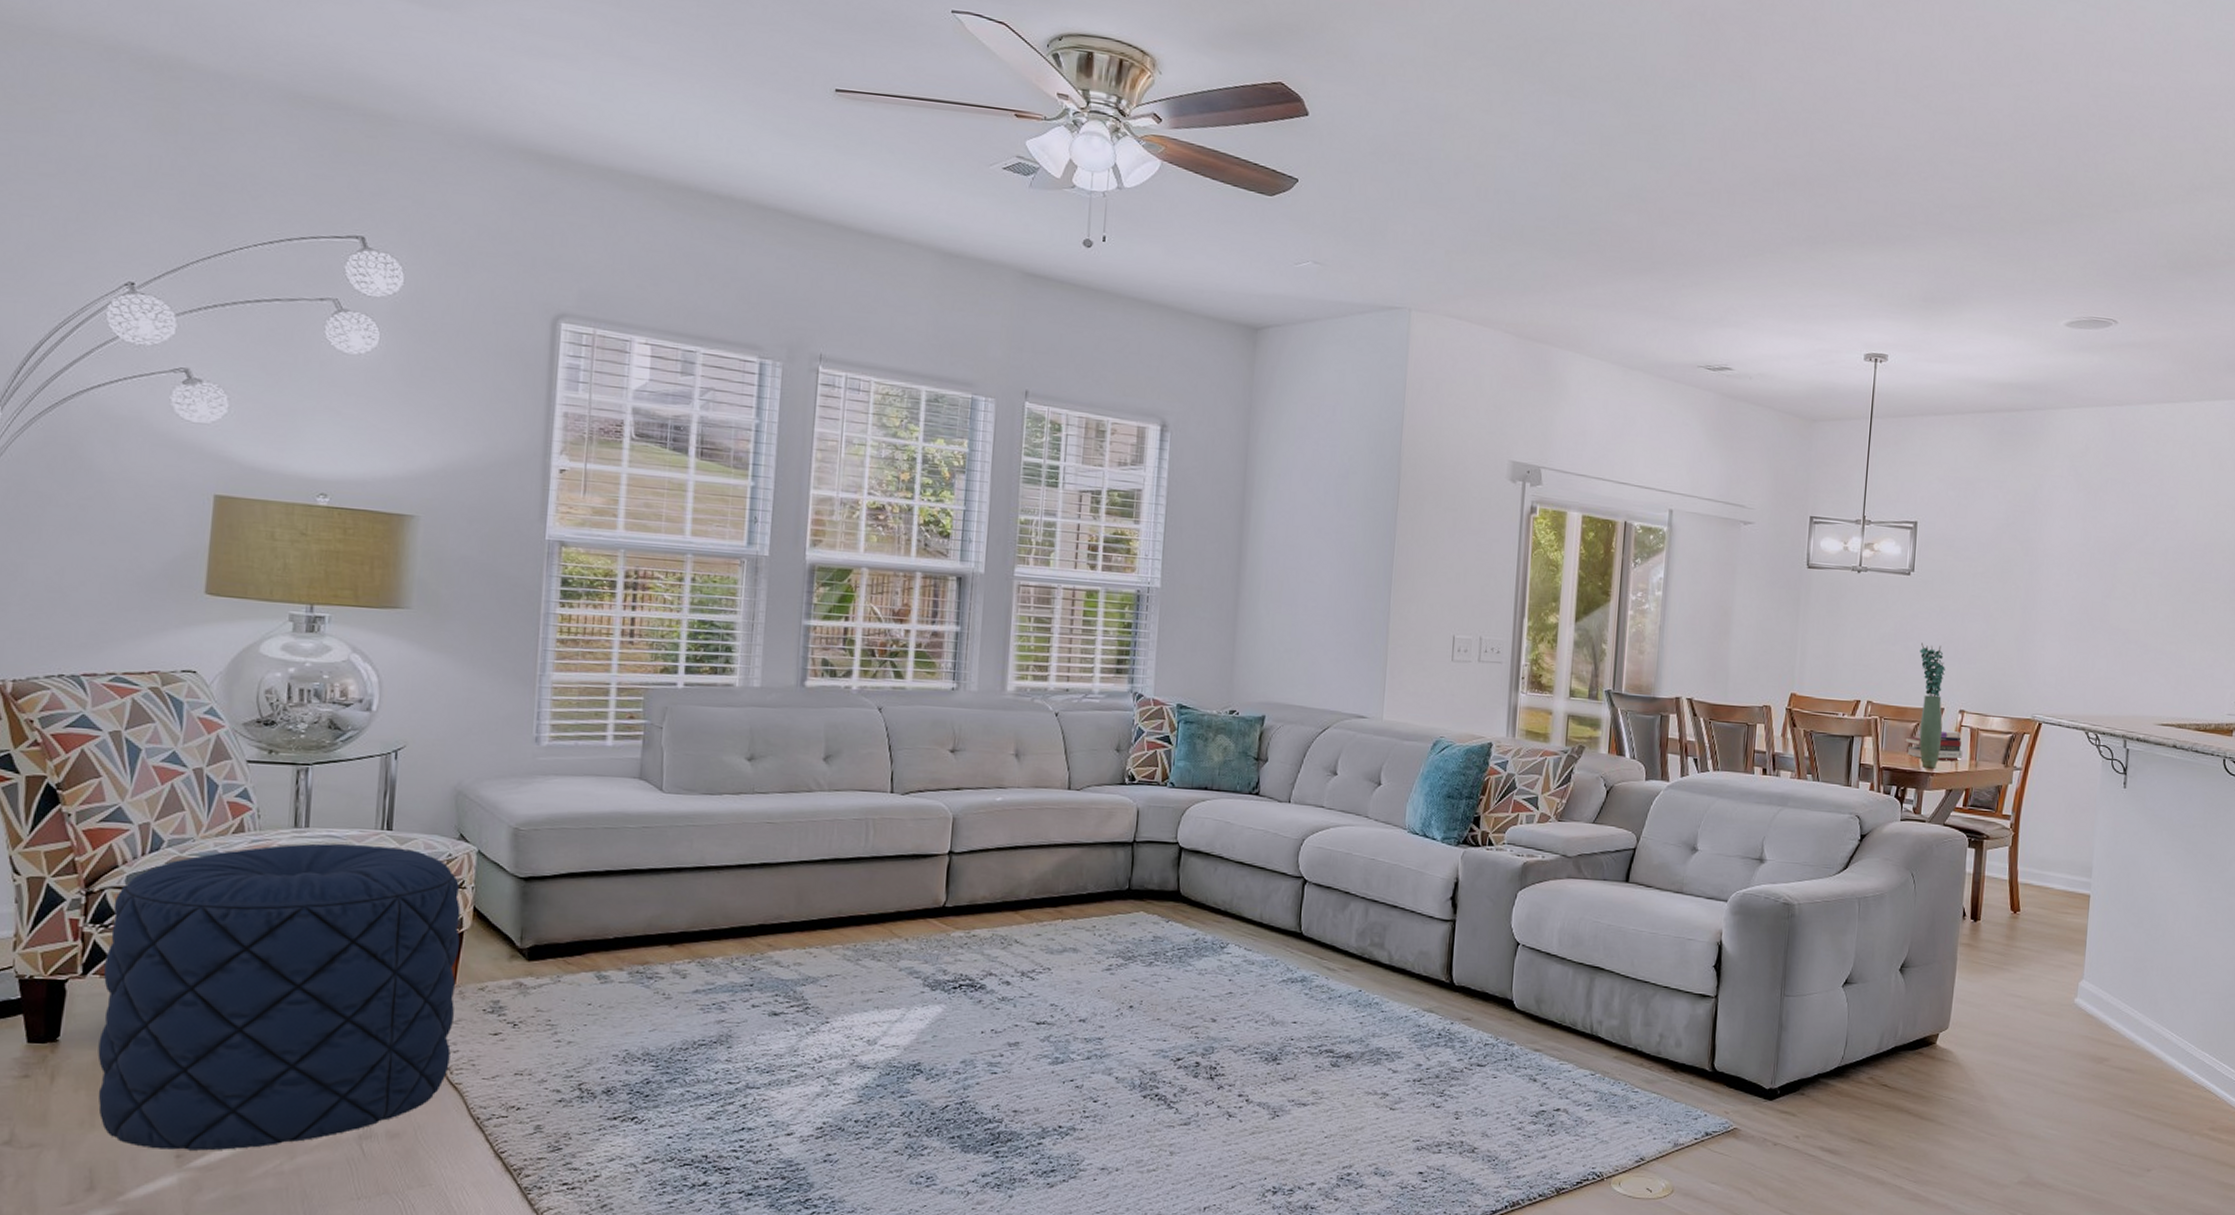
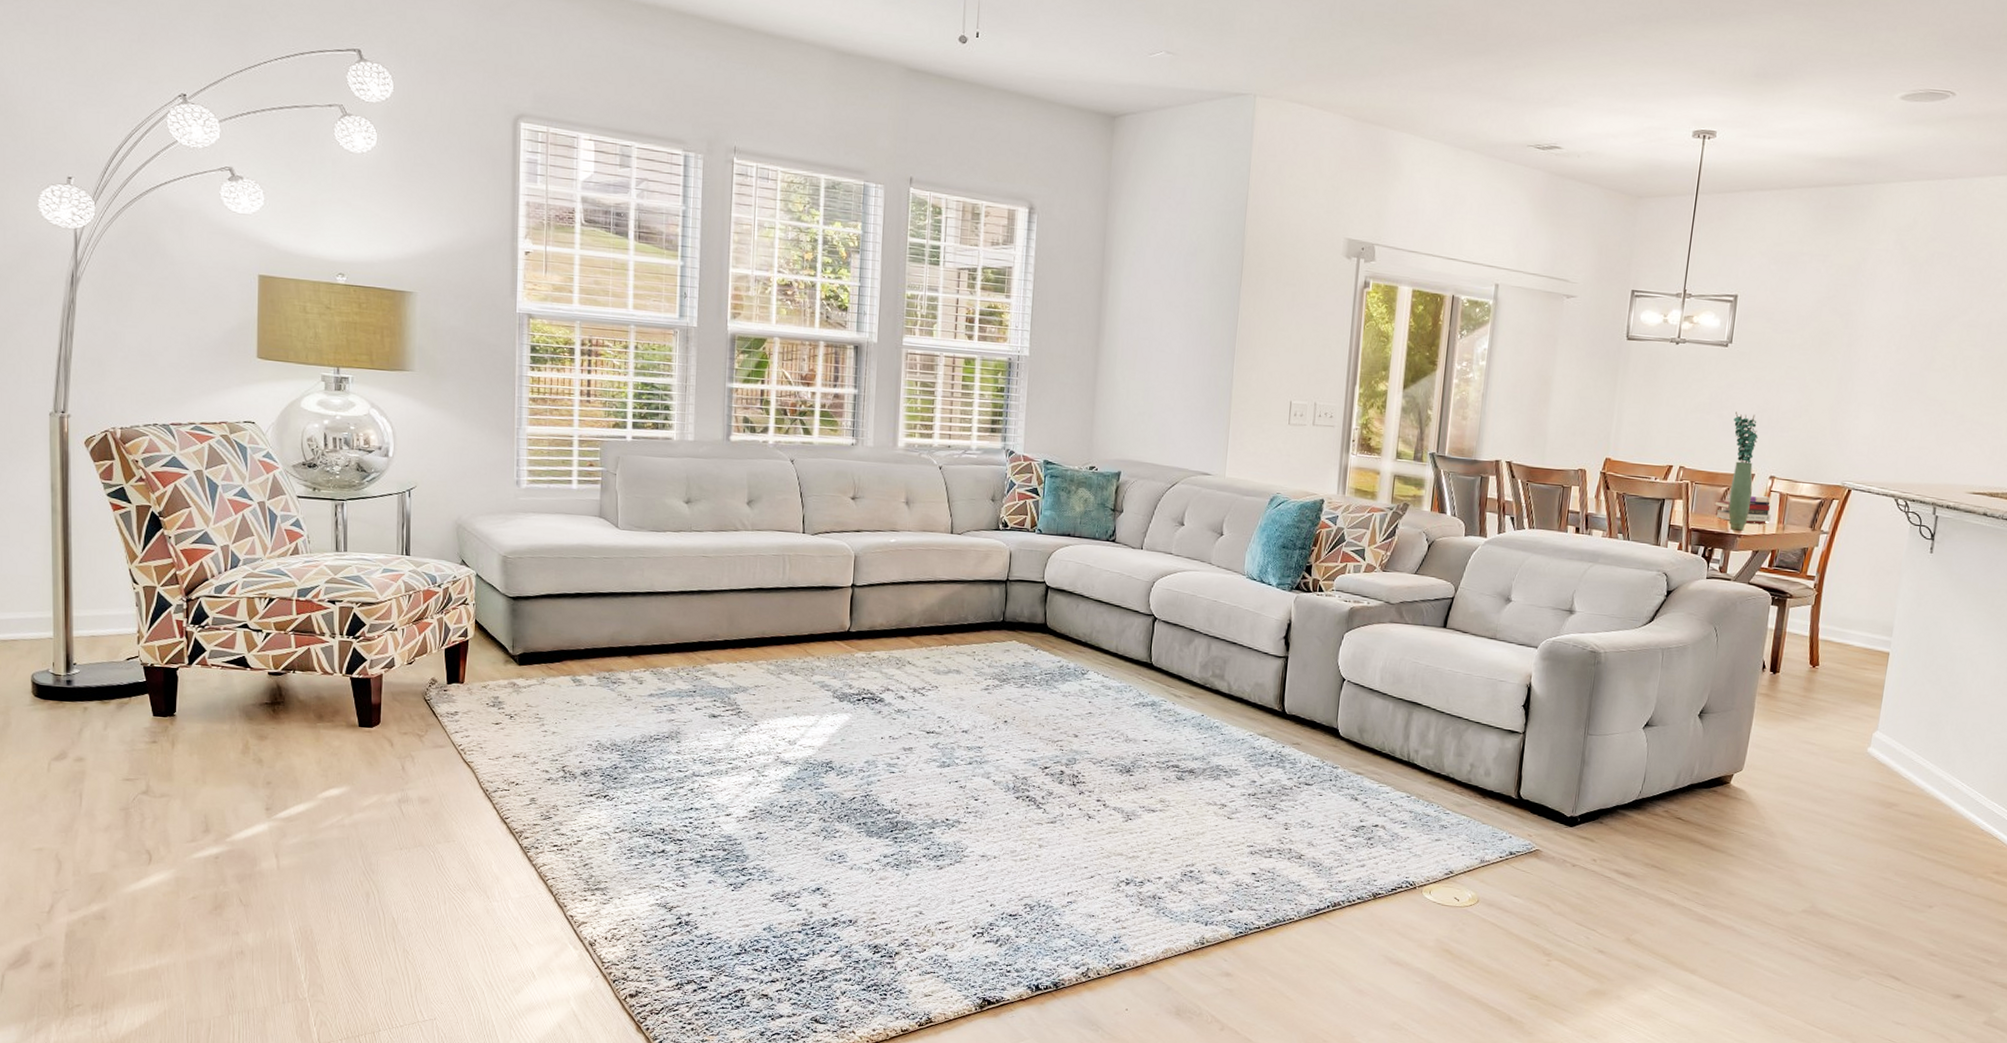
pouf: present [98,843,461,1151] -> none [203,565,466,806]

